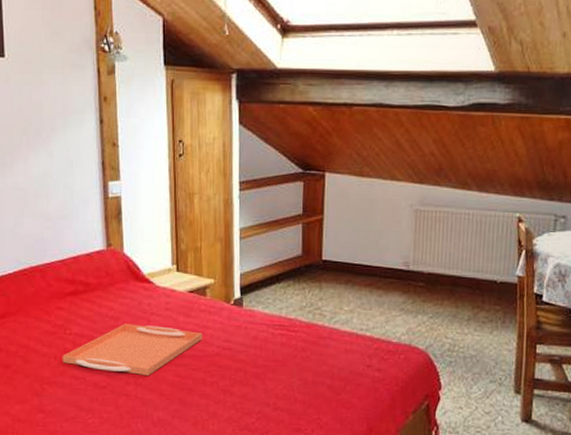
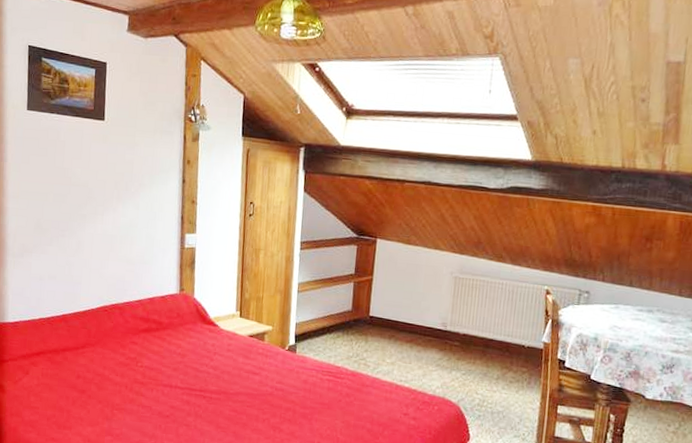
serving tray: present [62,323,202,376] -> none [132,360,259,410]

